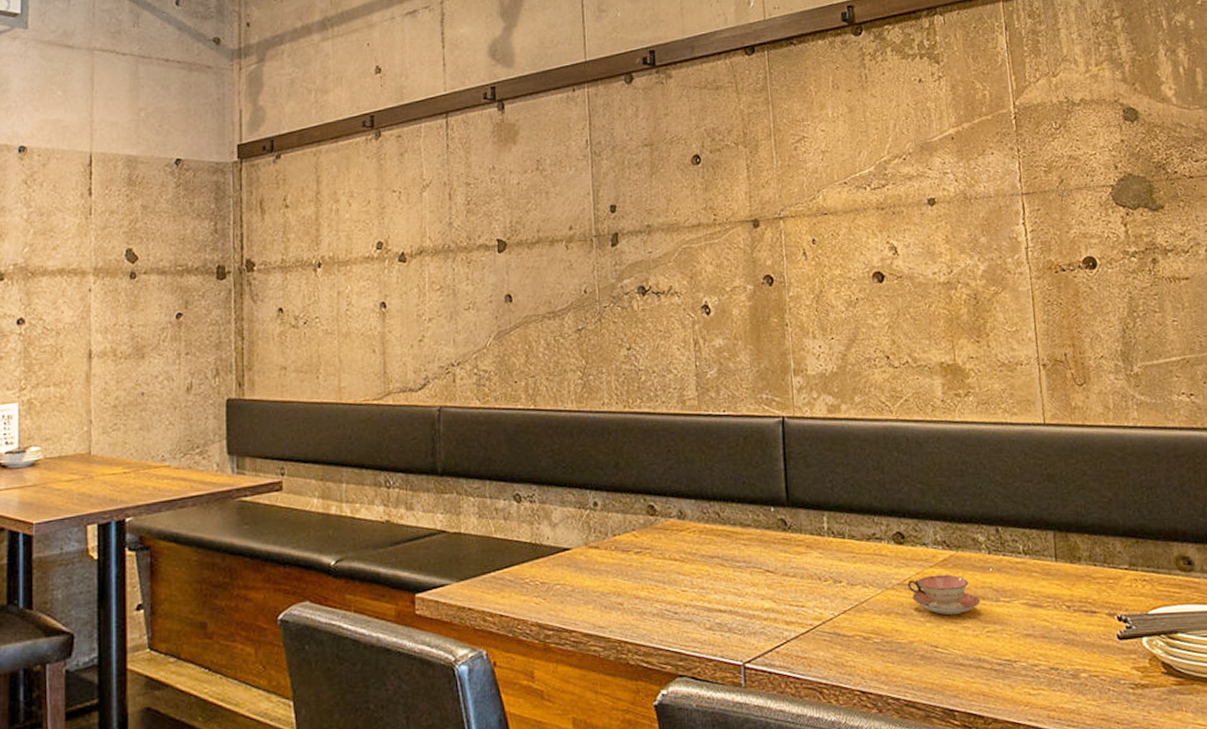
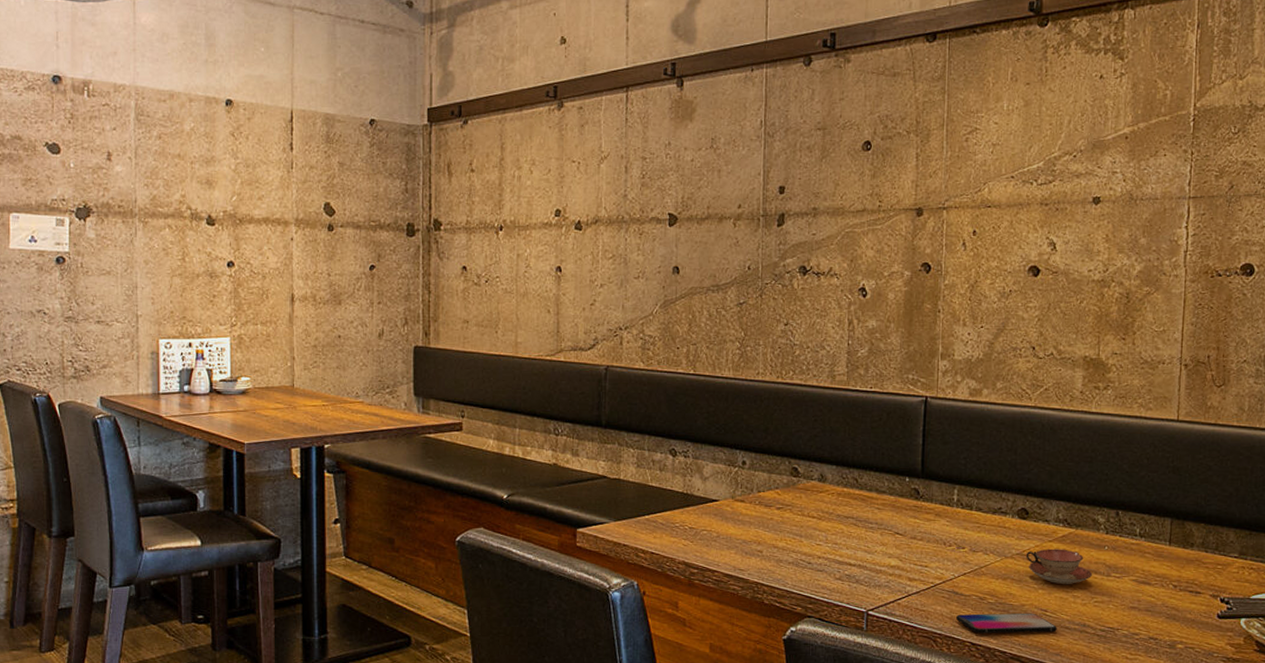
smartphone: none [841,650,951,680] -> present [956,612,1057,634]

